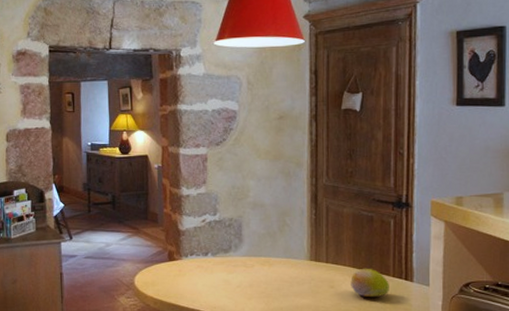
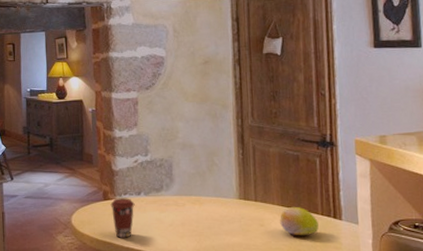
coffee cup: none [176,257,202,300] -> present [110,197,135,238]

